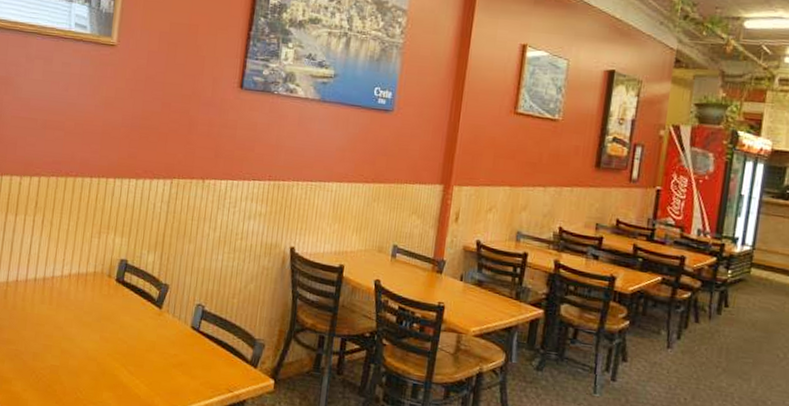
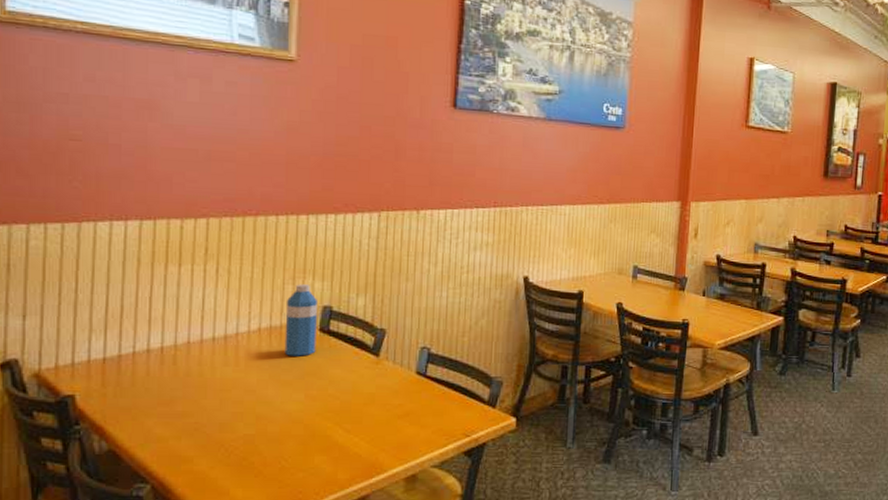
water bottle: none [87,238,116,302] -> present [284,284,317,356]

